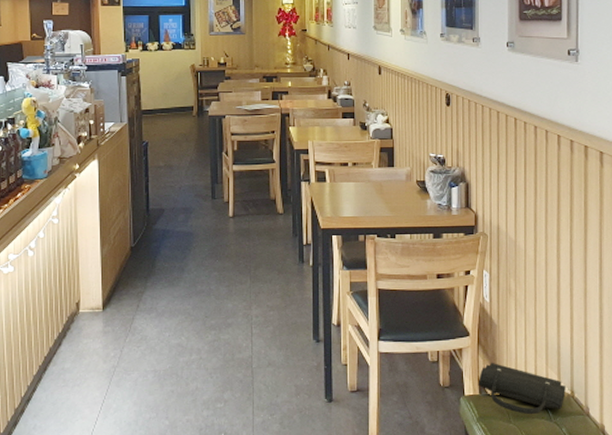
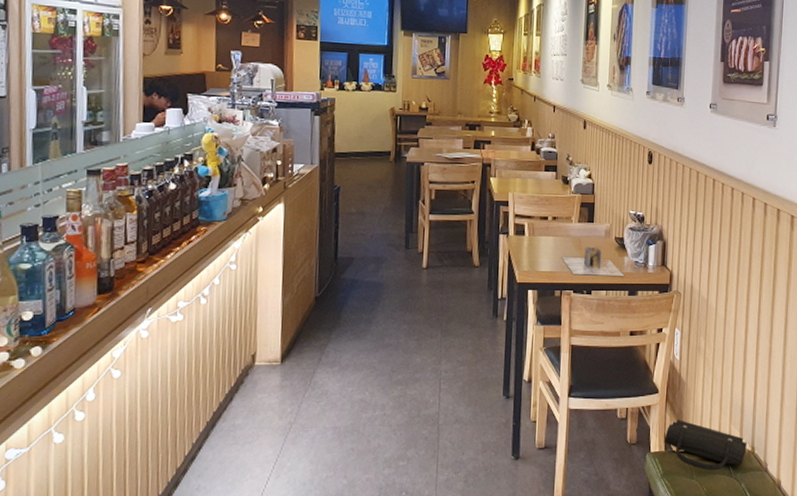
napkin holder: none [363,189,428,220] -> present [561,245,625,277]

